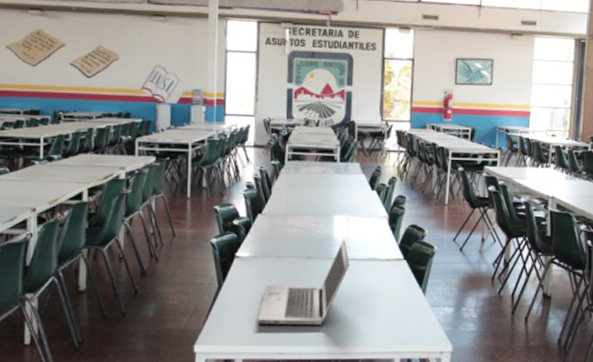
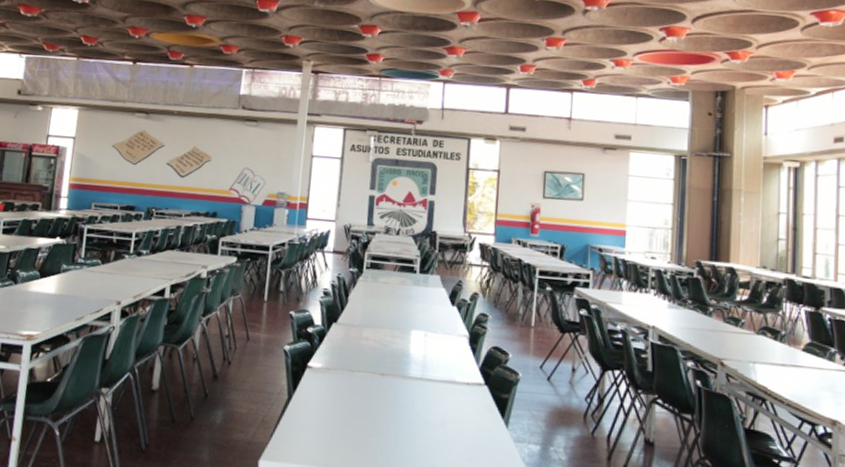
laptop: present [257,239,350,325] -> none [325,356,426,451]

